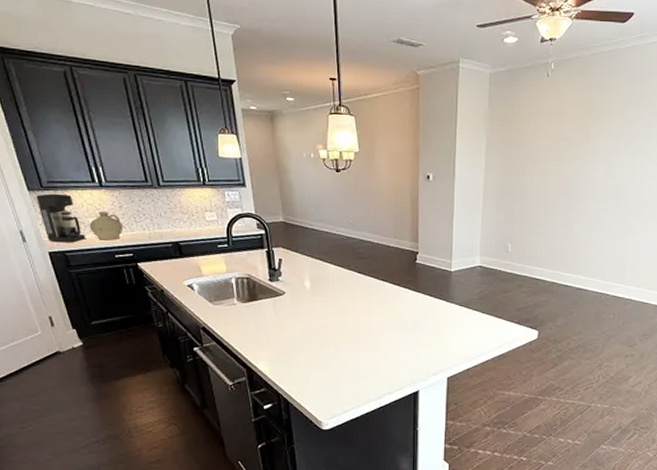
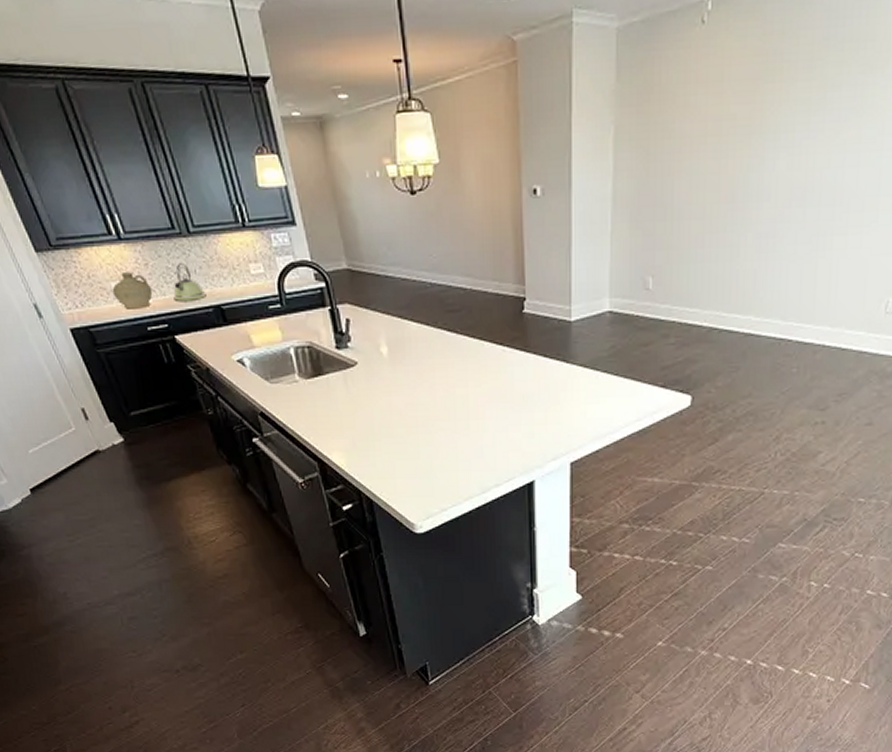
coffee maker: present [36,193,85,243] -> none [46,252,110,316]
kettle: none [140,208,168,238] -> present [173,263,207,302]

